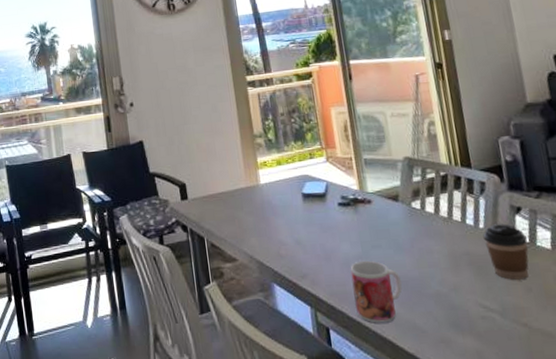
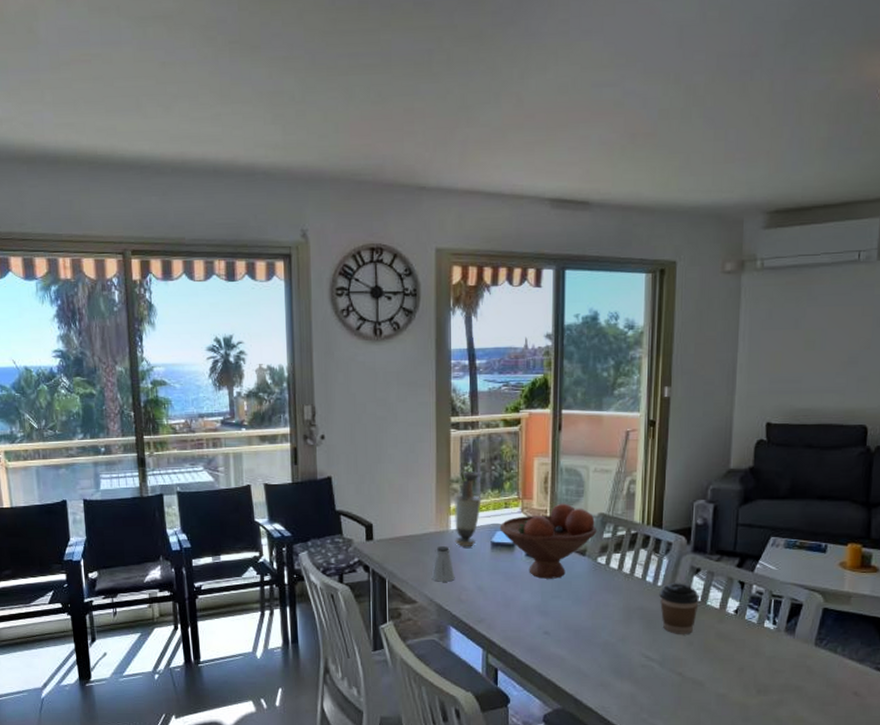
saltshaker: none [248,201,272,238] -> present [431,546,455,582]
vase: none [260,125,287,200] -> present [455,471,482,546]
fruit bowl: none [308,149,406,228] -> present [499,503,597,579]
mug: present [350,260,402,323] -> none [527,609,574,667]

